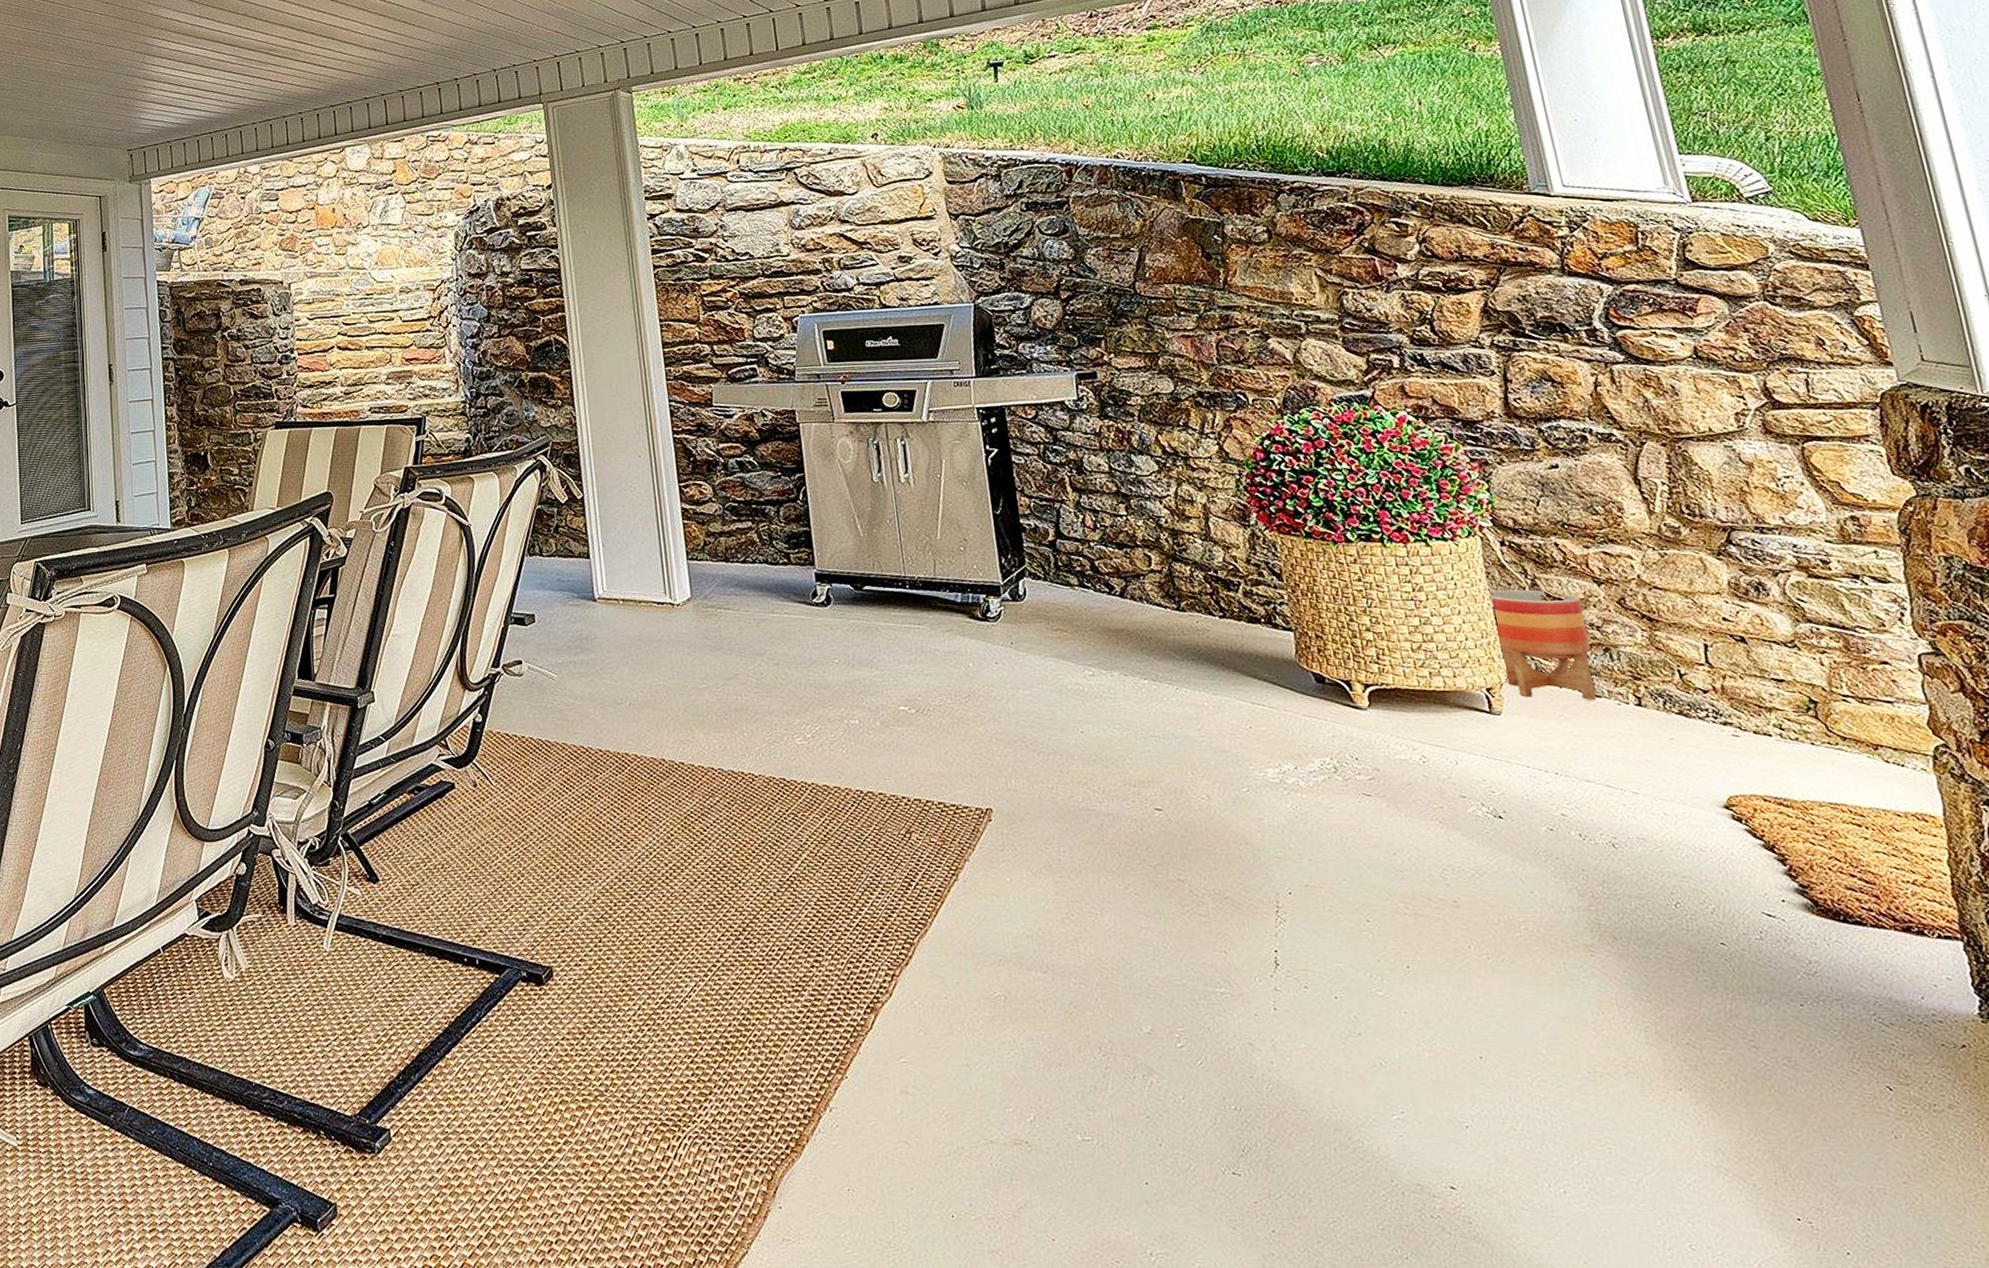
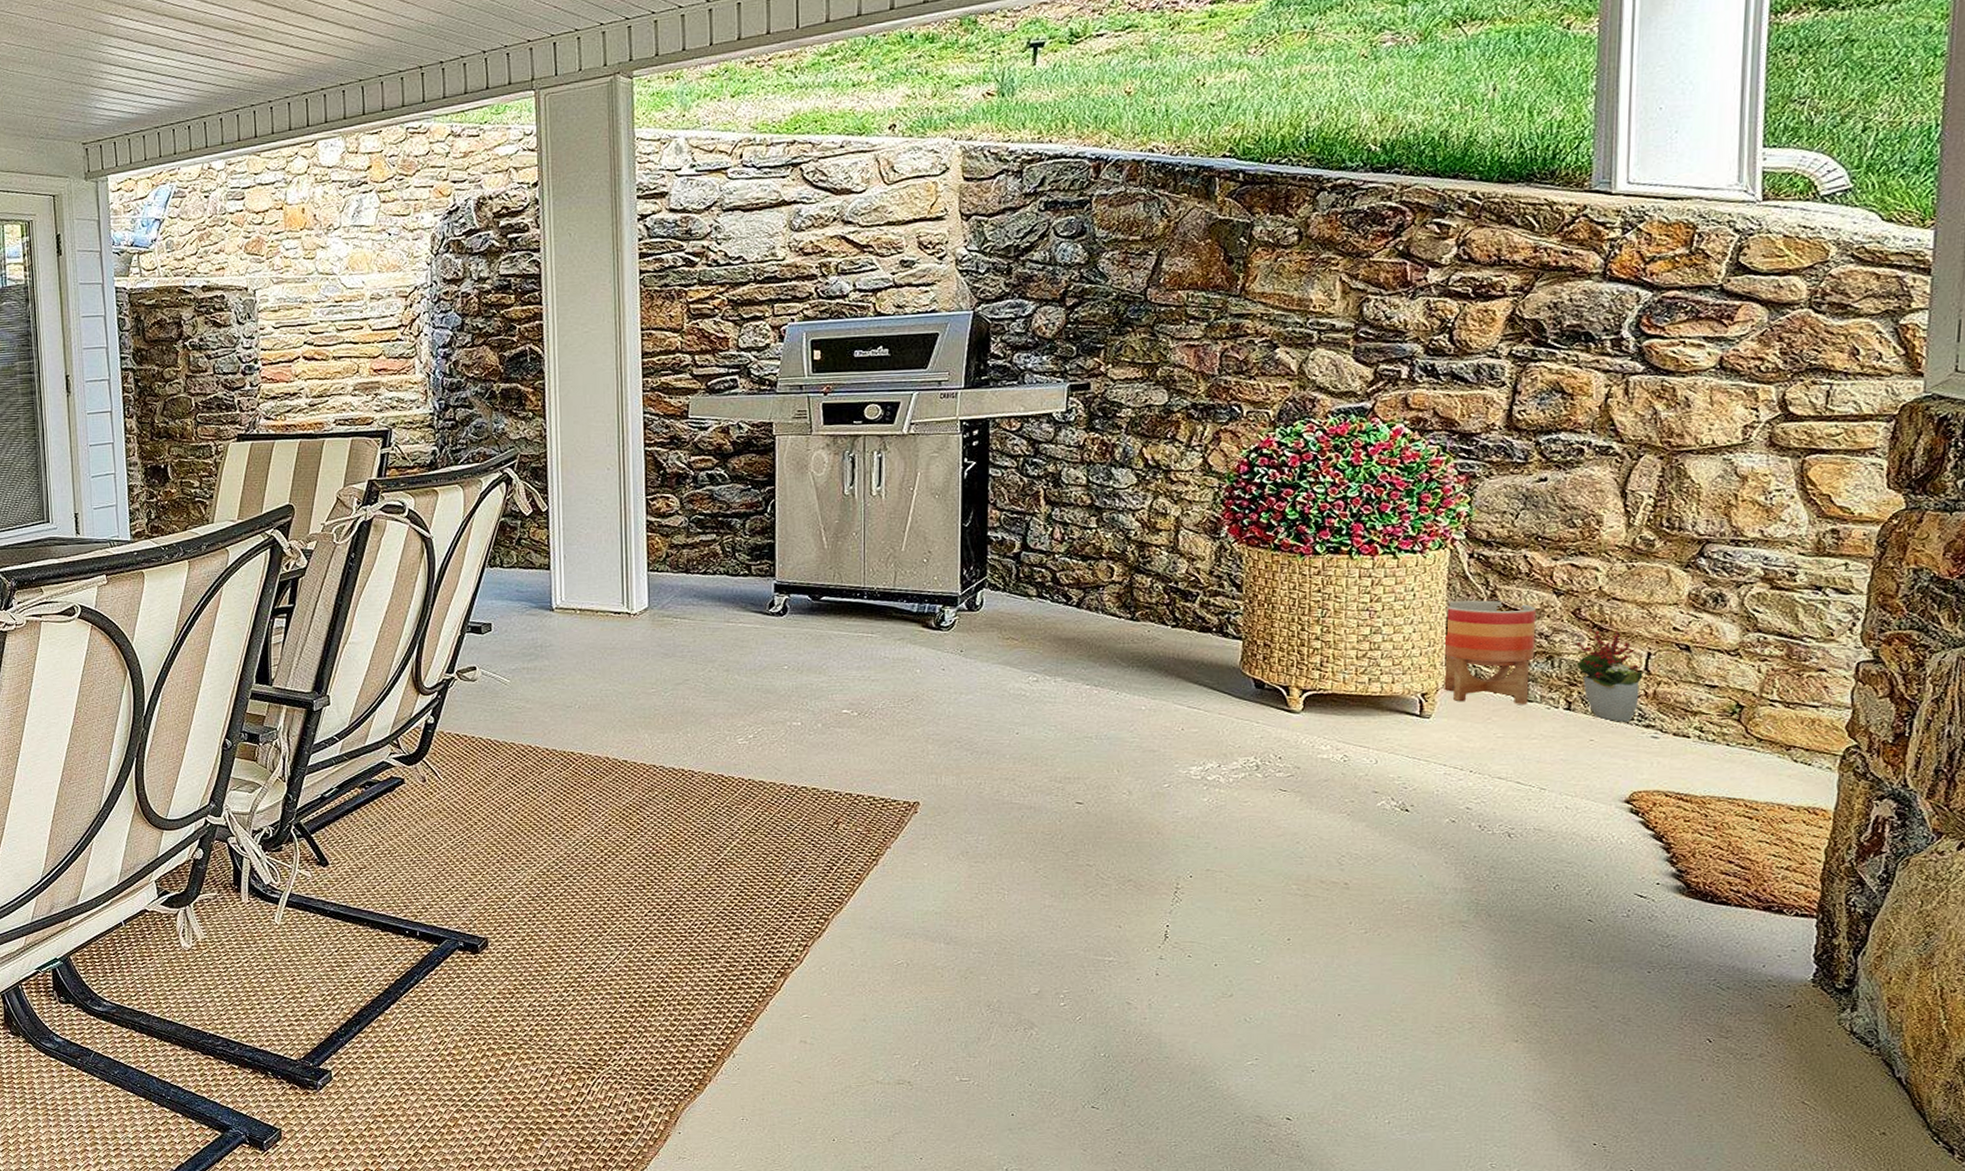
decorative plant: none [1629,619,1709,719] -> present [1576,629,1643,722]

